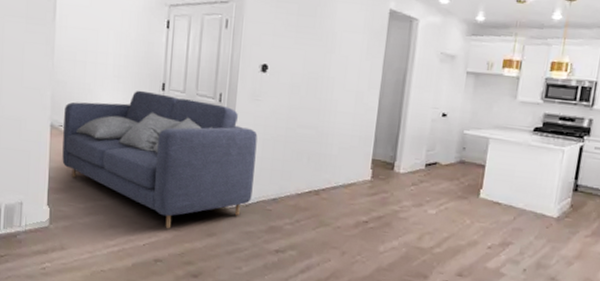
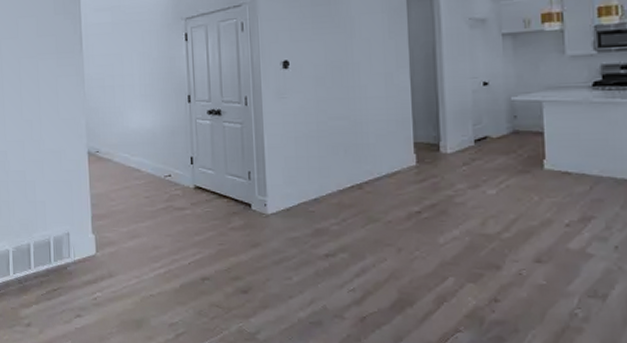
sofa: present [62,90,258,228] -> none [99,105,292,243]

